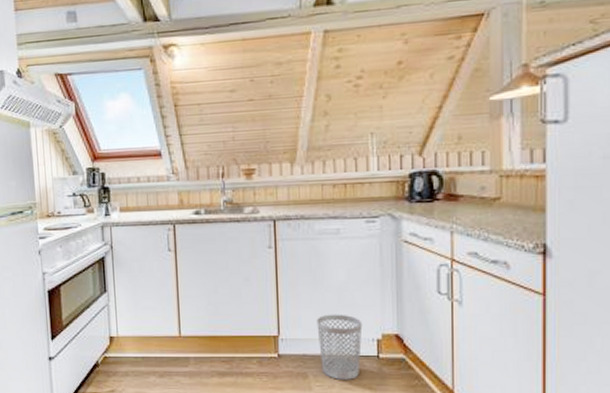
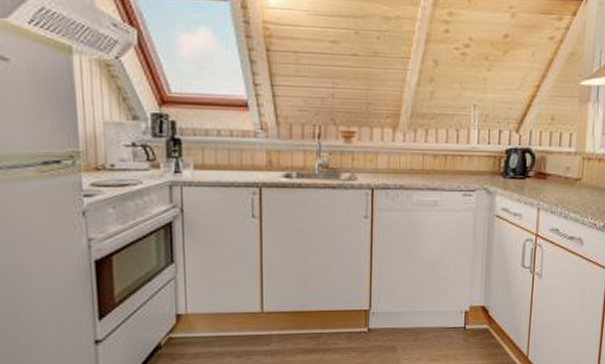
wastebasket: present [317,314,363,380] -> none [409,286,453,352]

